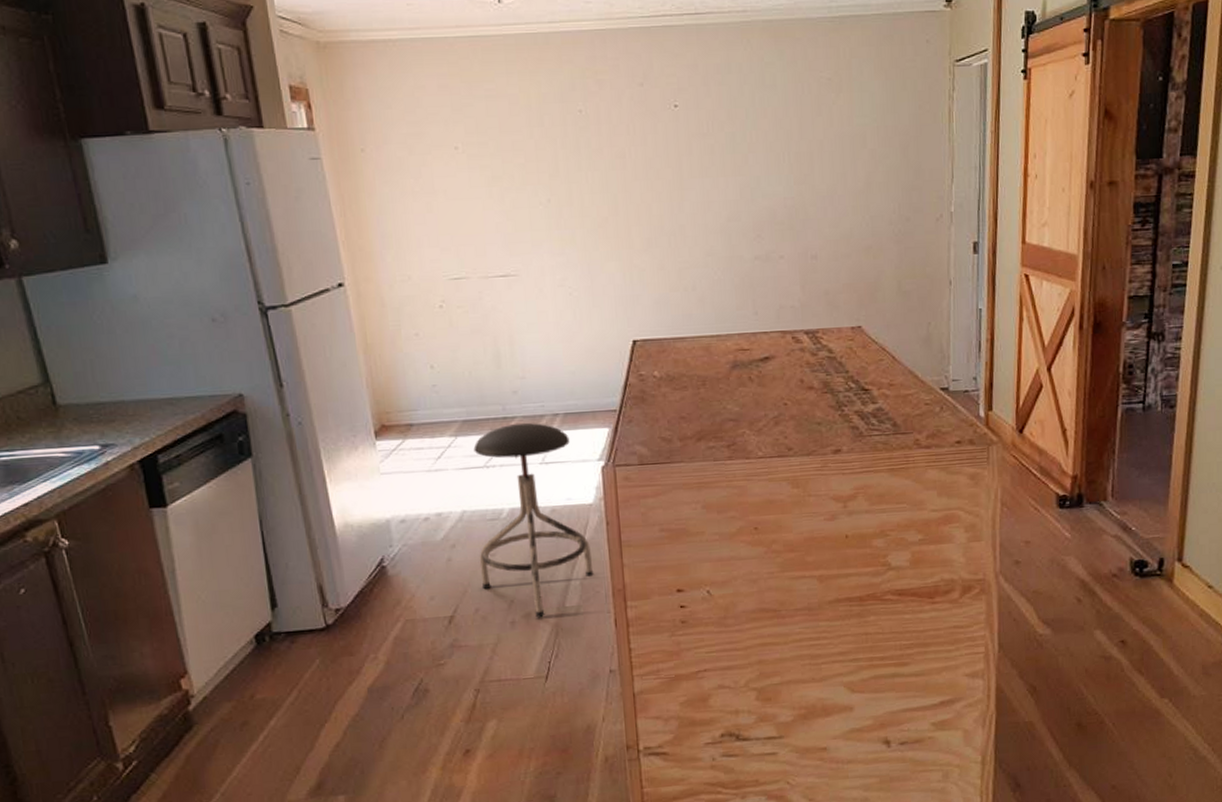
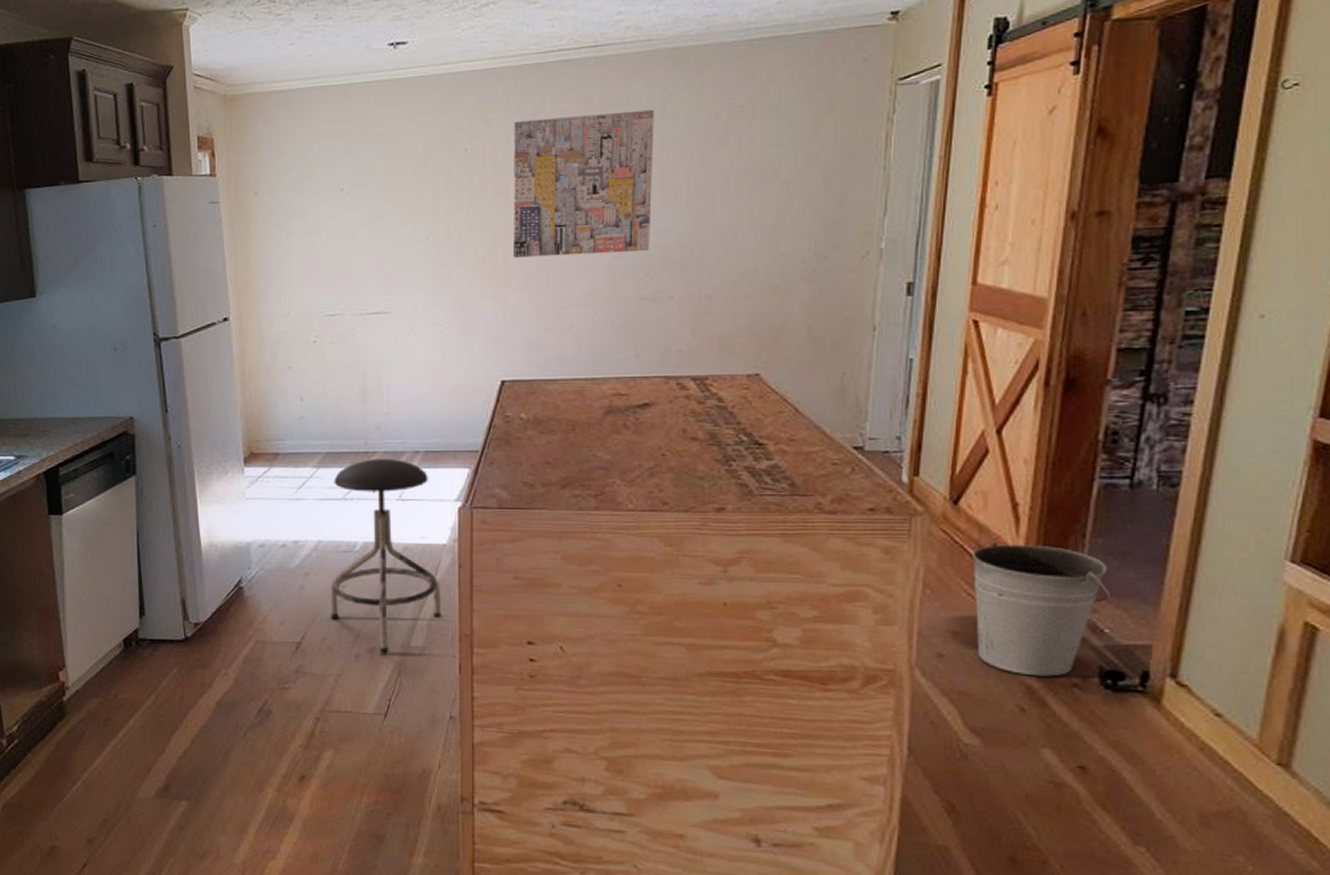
wall art: none [625,78,760,220] -> present [513,109,655,258]
bucket: none [1035,461,1134,572] -> present [972,539,1110,677]

